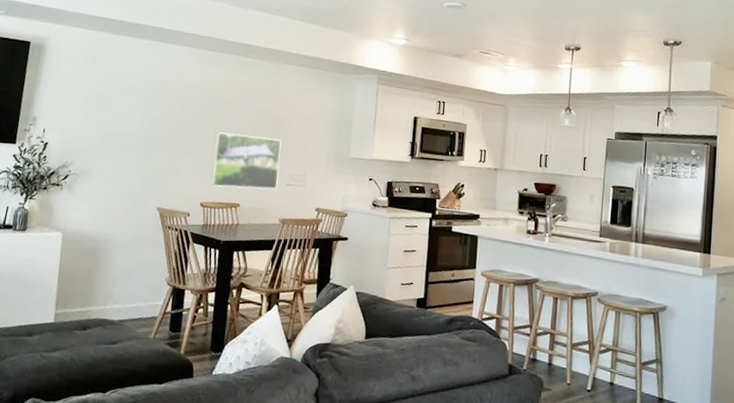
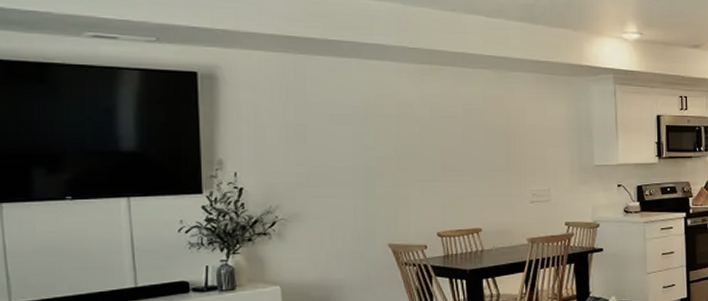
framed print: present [210,132,282,190] -> none [443,153,522,213]

